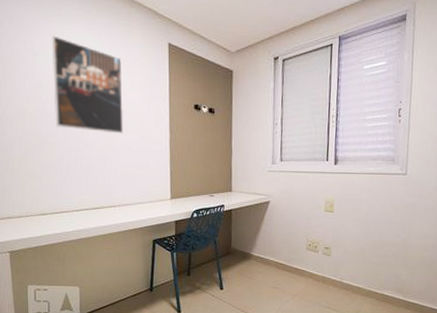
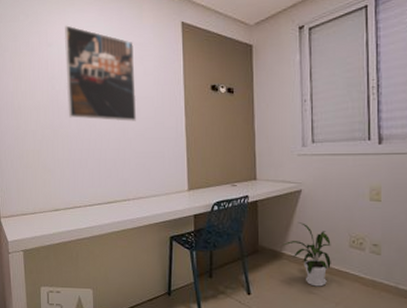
house plant: none [252,229,292,282] -> present [283,222,331,287]

